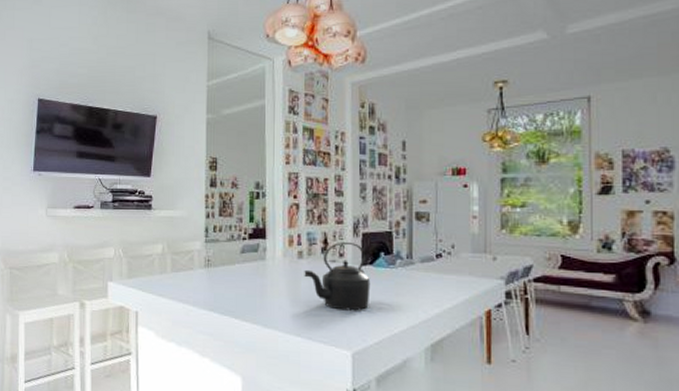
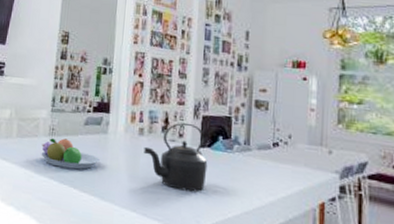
fruit bowl: none [198,269,260,299] -> present [41,138,100,170]

